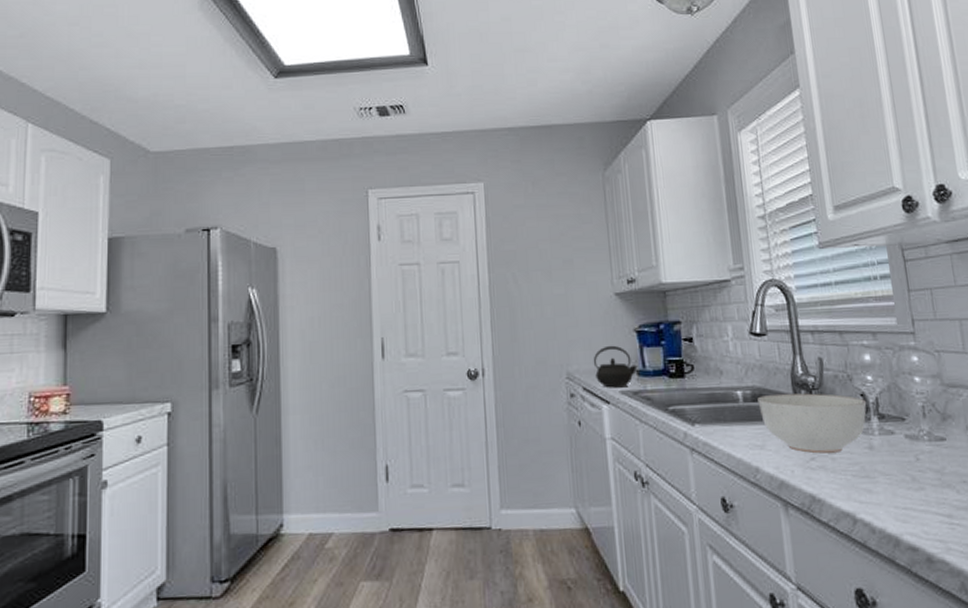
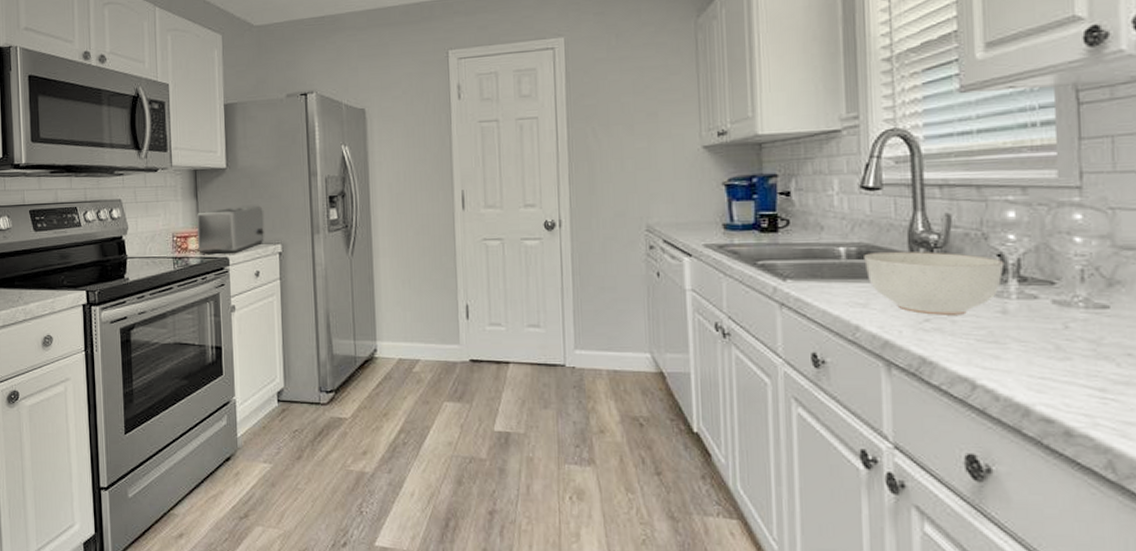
toaster: none [63,358,150,417] -> present [197,207,264,254]
kettle: present [593,345,638,388] -> none [675,199,725,241]

